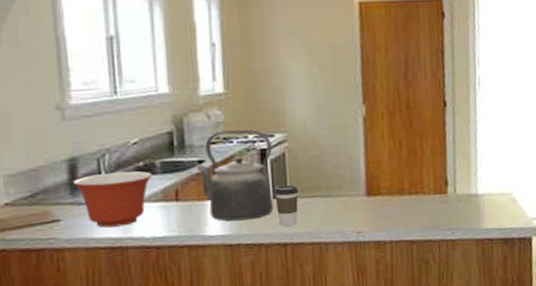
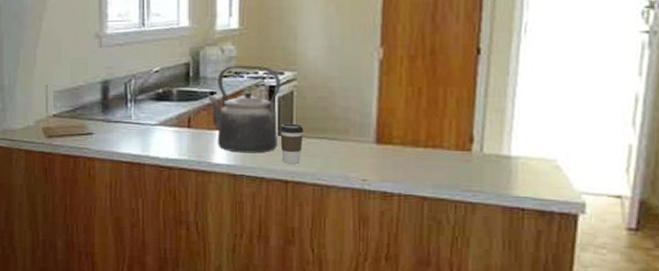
mixing bowl: present [73,171,153,228] -> none [105,96,170,145]

